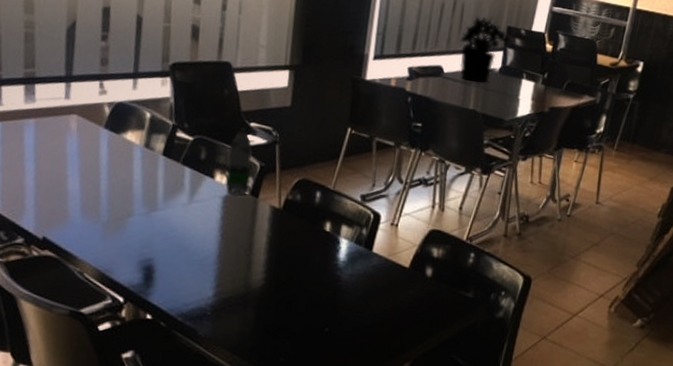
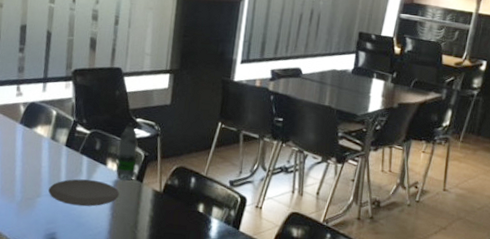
plate: none [142,194,231,227] -> present [48,179,120,207]
potted plant: present [460,16,510,83] -> none [316,24,361,82]

